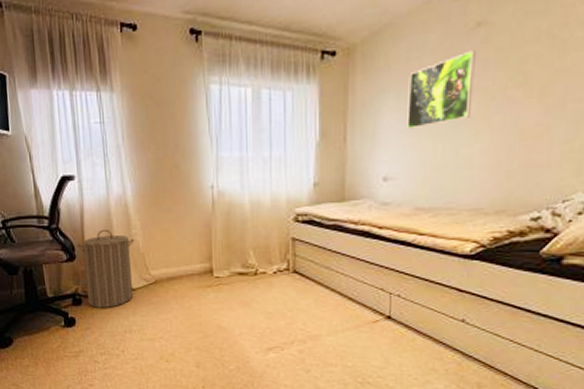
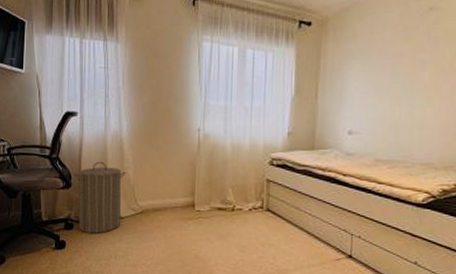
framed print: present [407,50,476,130] -> none [370,29,428,92]

